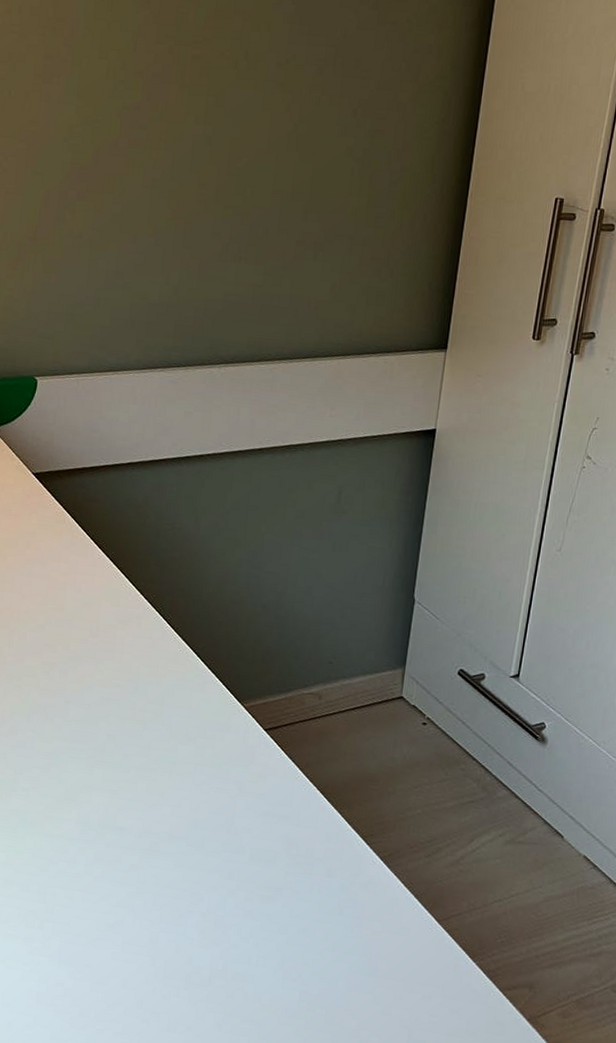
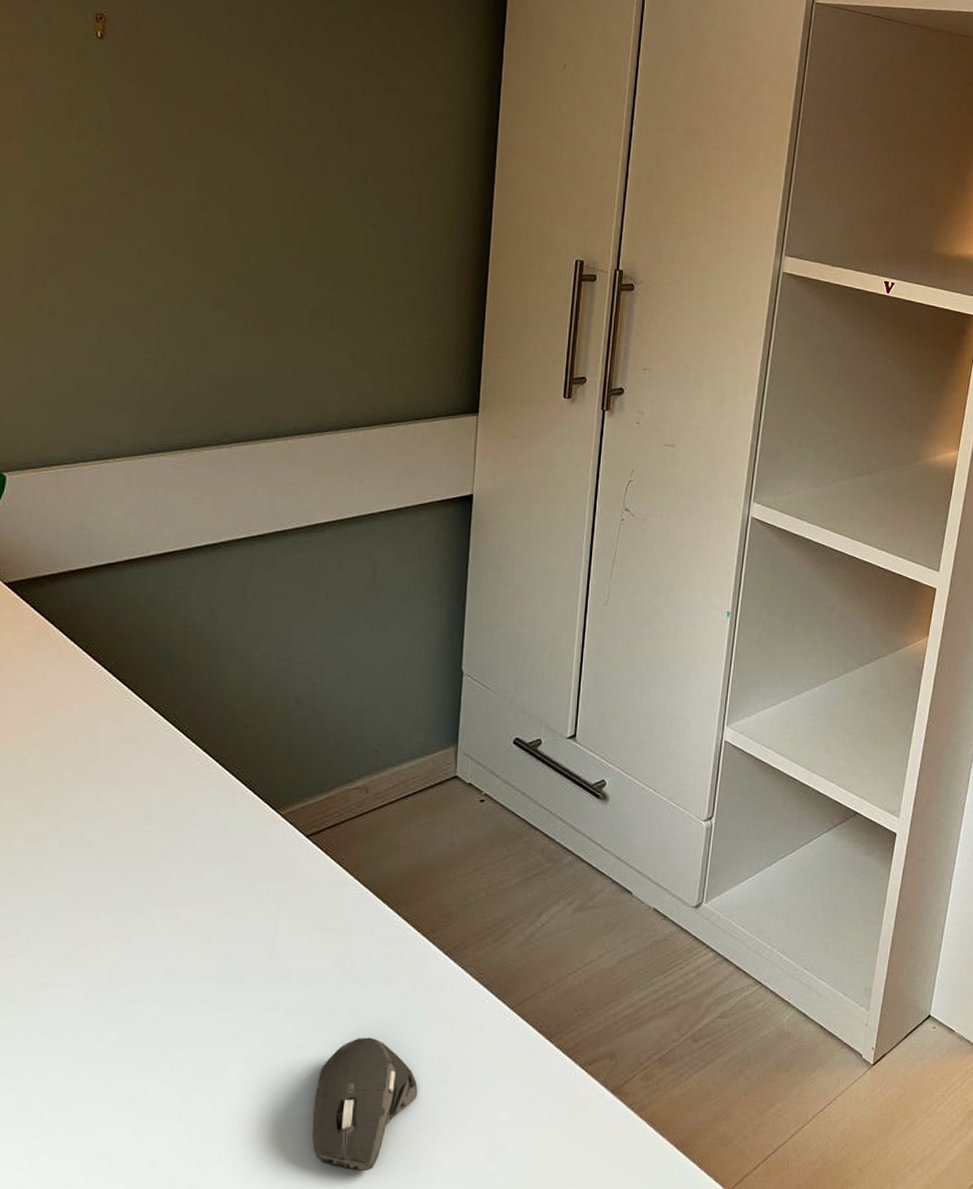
computer mouse: none [255,917,349,1036] -> present [312,1037,418,1171]

